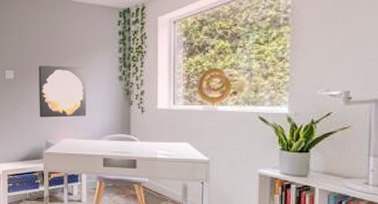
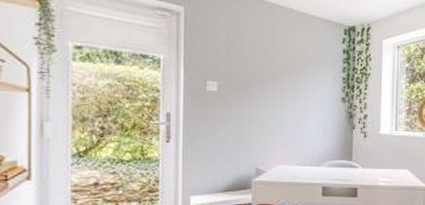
wall art: present [38,65,86,118] -> none [249,78,306,141]

